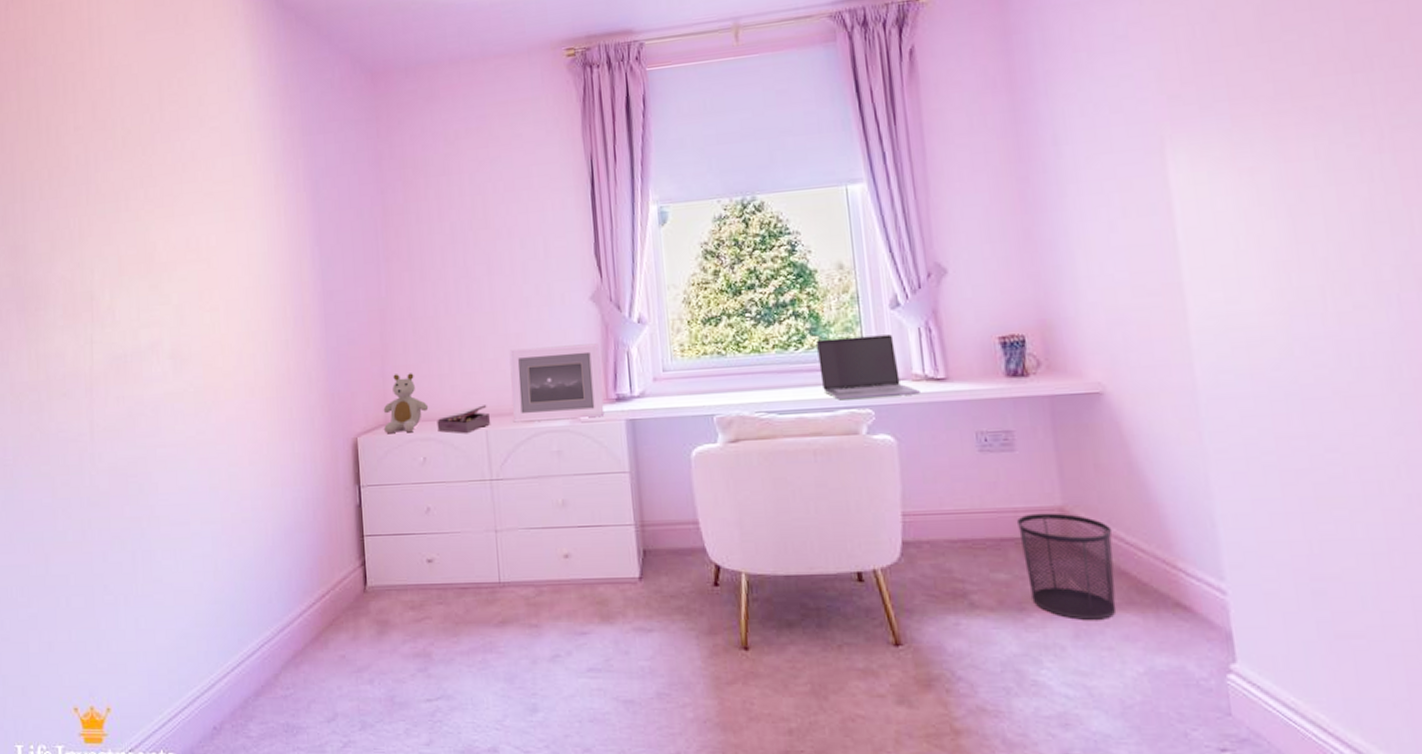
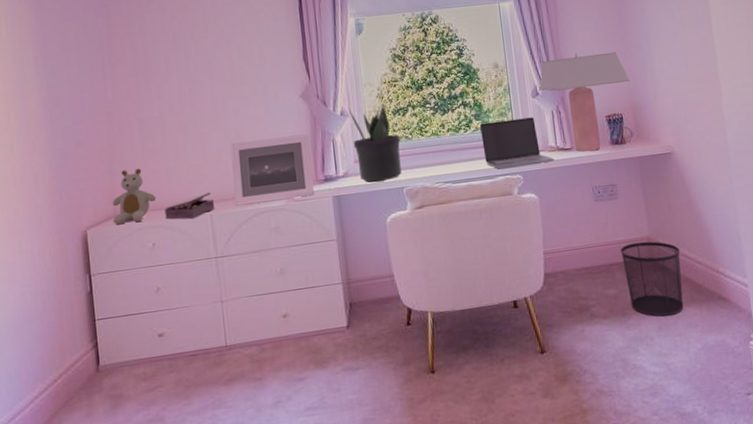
planter: none [646,312,712,407] -> present [348,105,402,183]
table lamp: none [896,250,1039,385] -> present [536,51,631,152]

